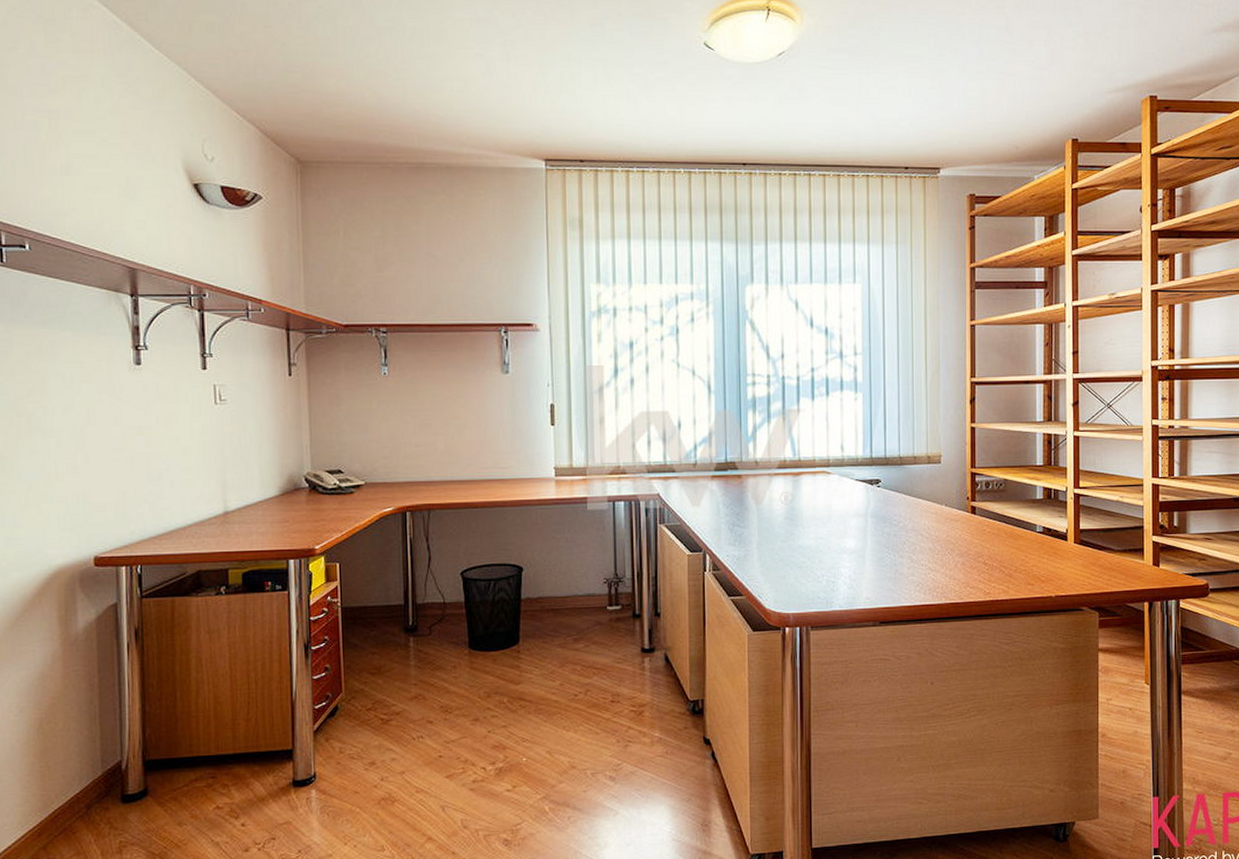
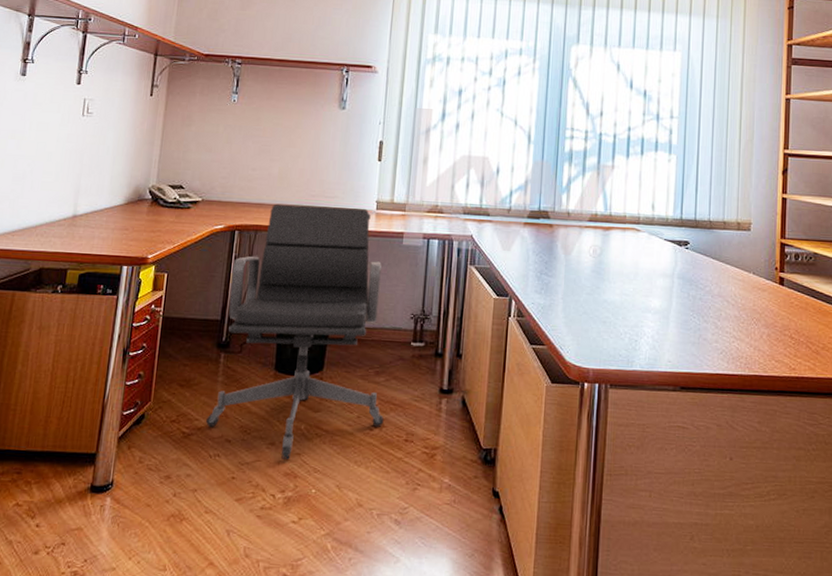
office chair: none [404,476,587,733] -> present [206,203,384,460]

